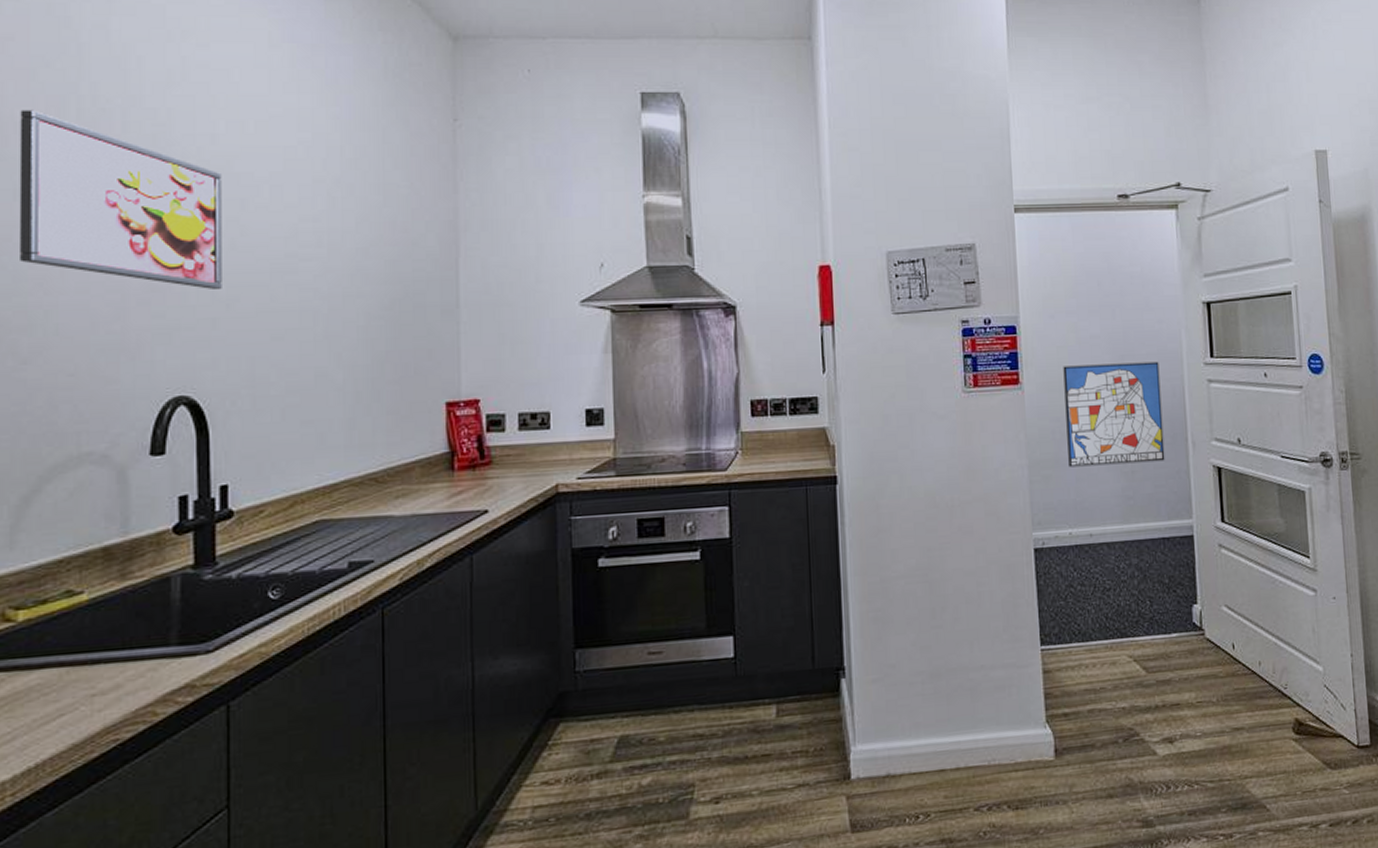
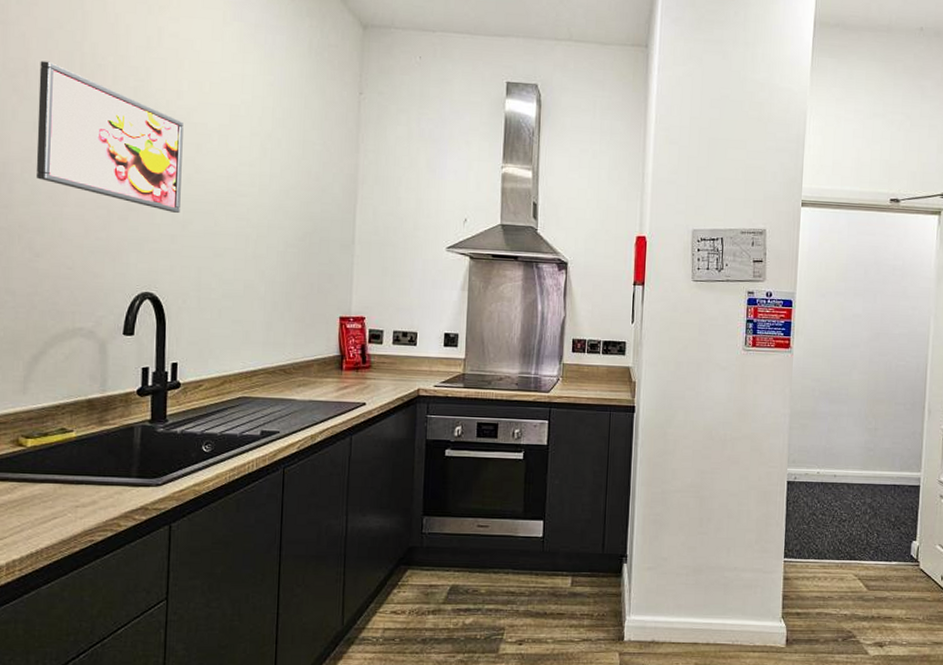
wall art: present [1063,361,1165,468] -> none [823,337,908,423]

